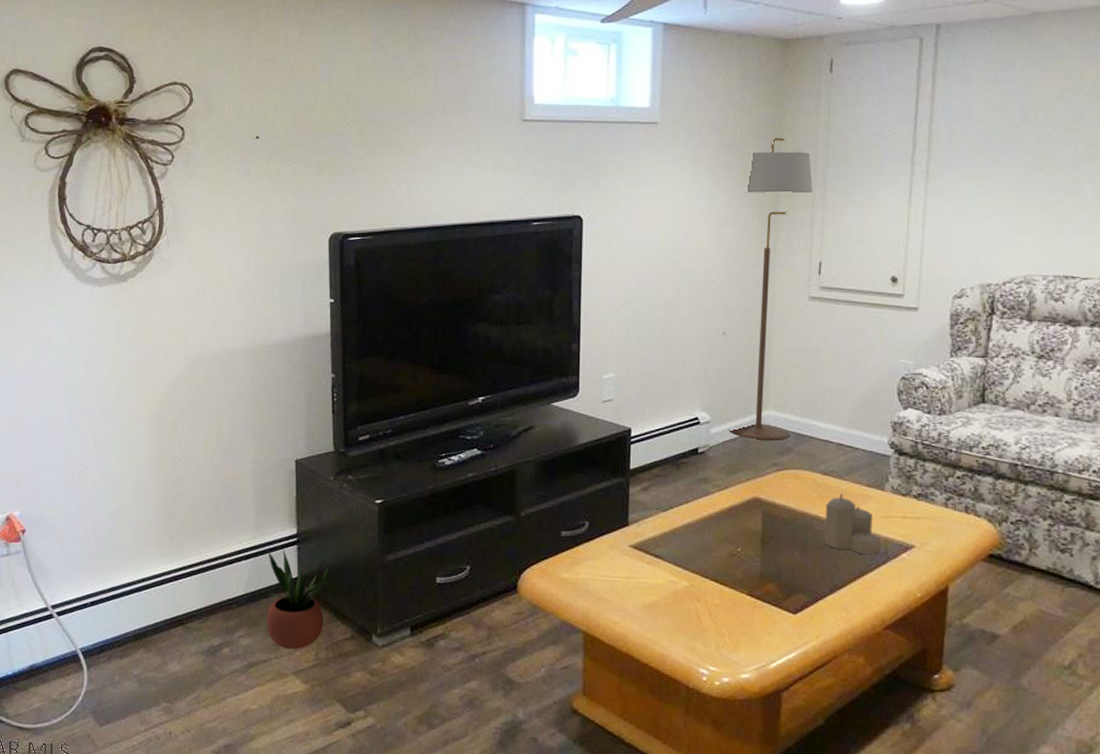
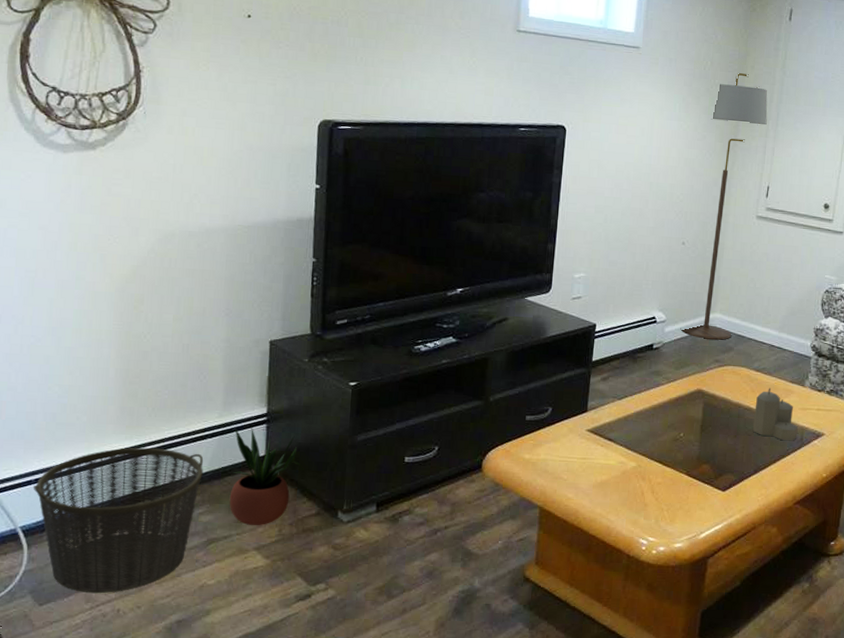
basket: none [89,570,240,715] -> present [33,447,204,593]

